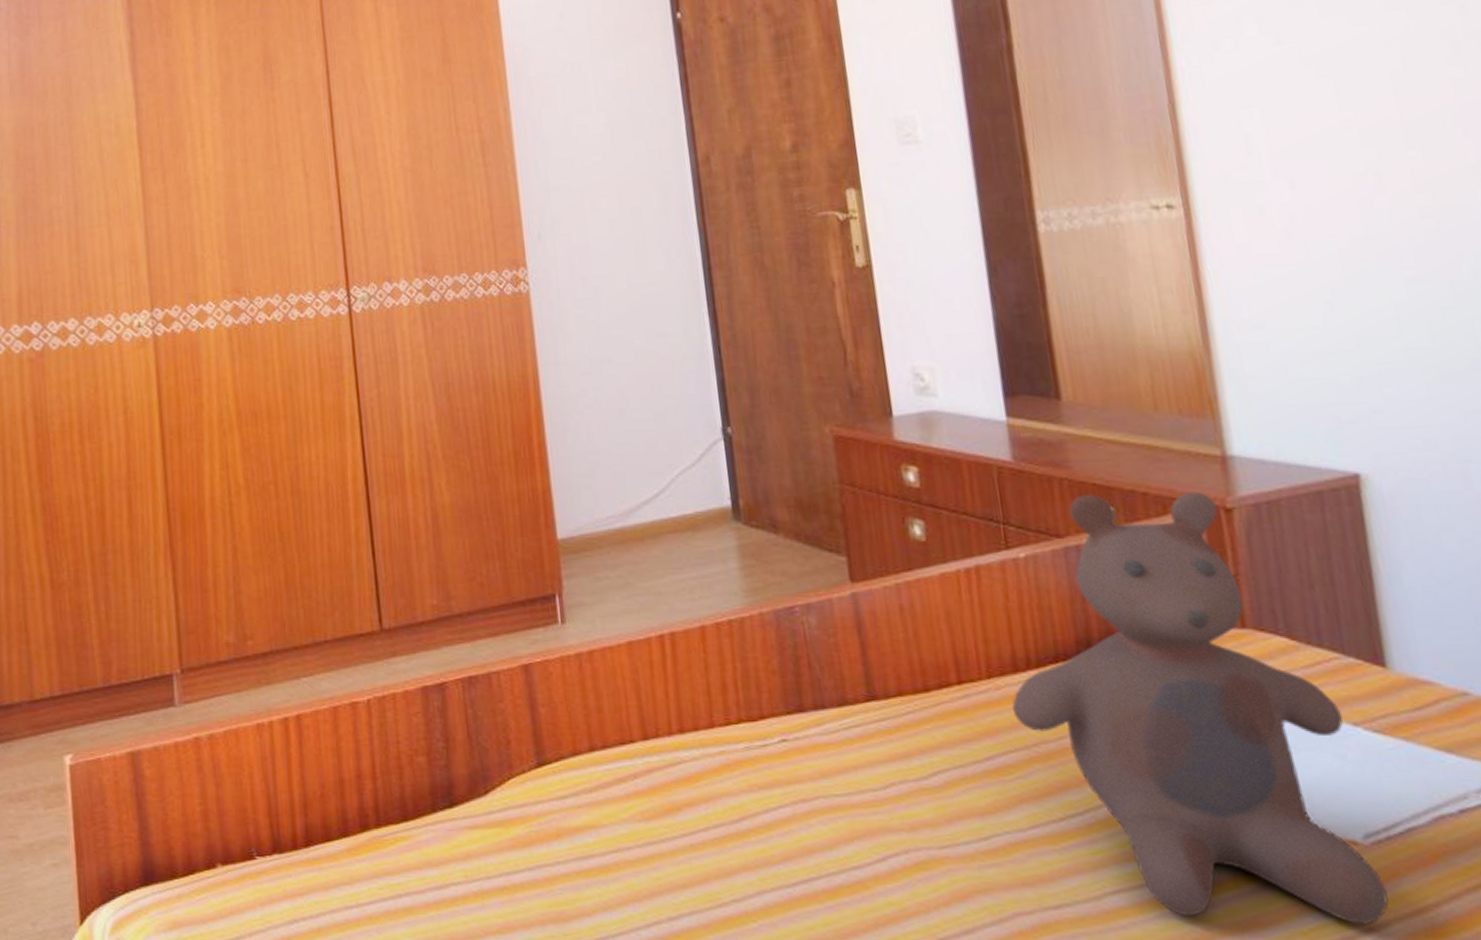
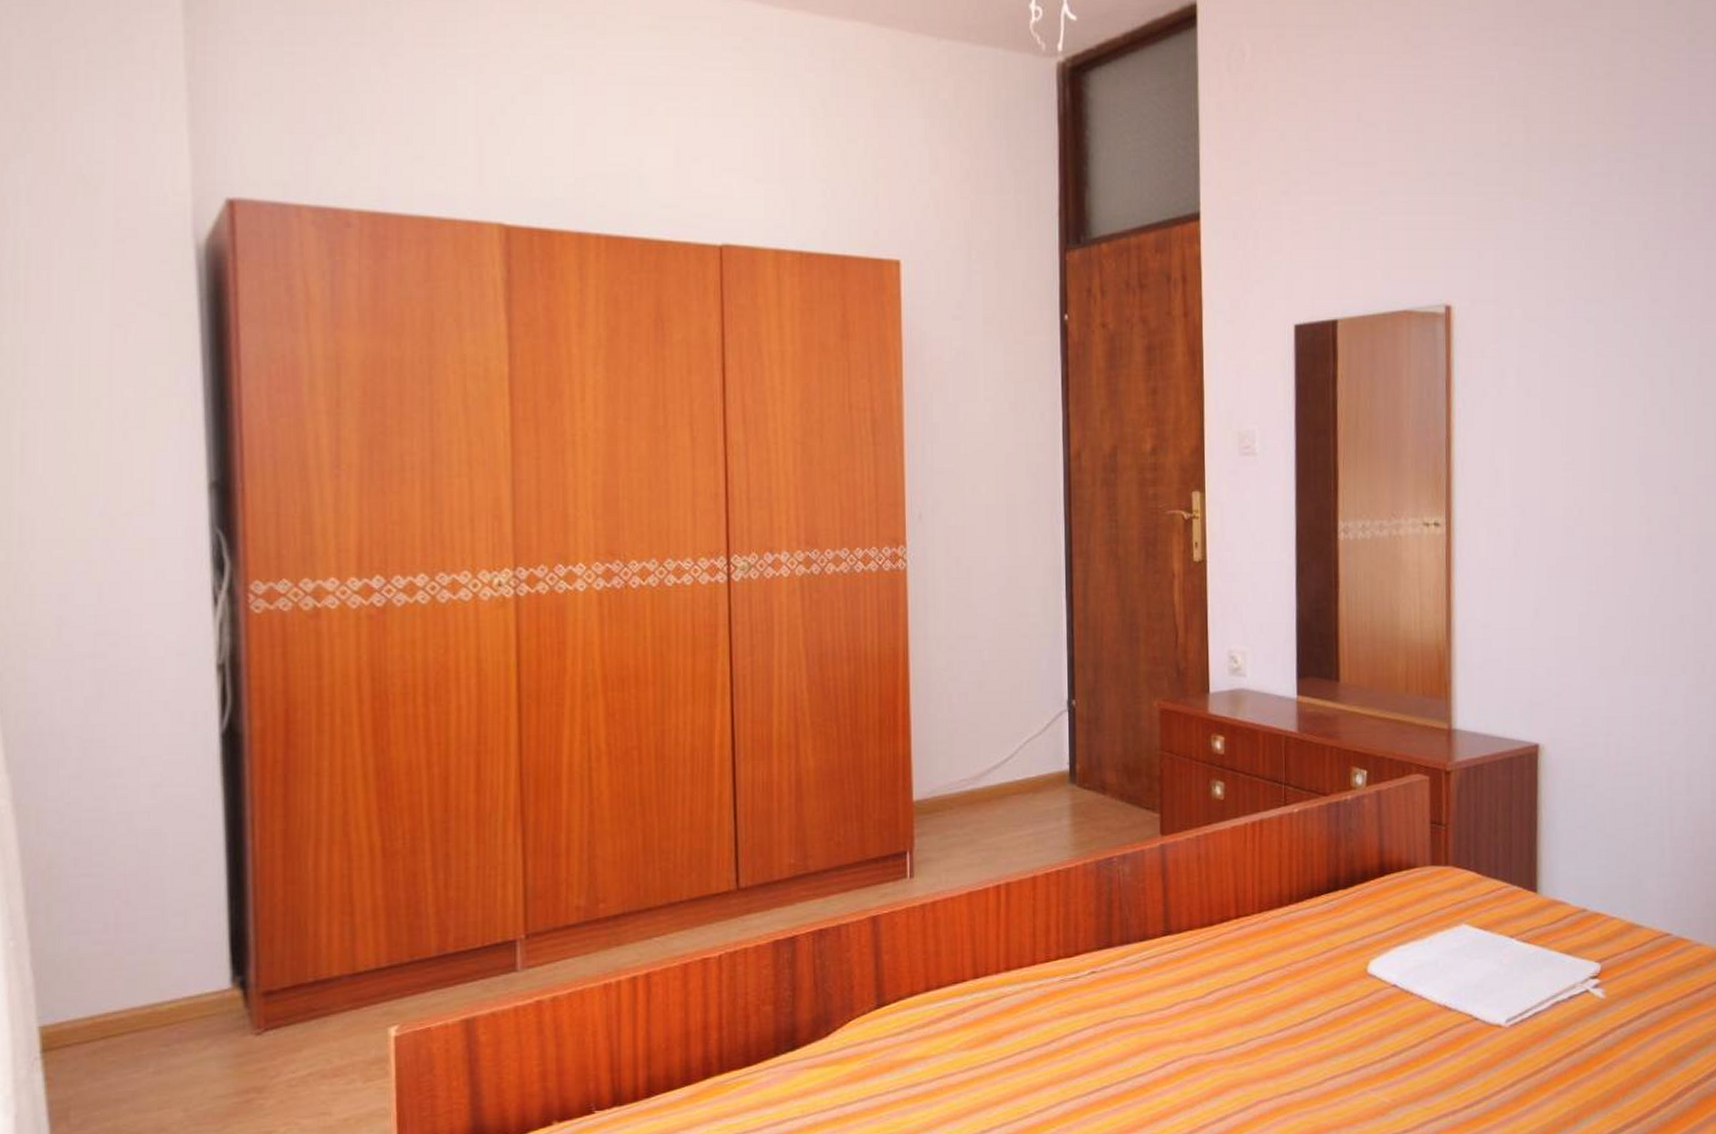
bear: present [1012,491,1389,925] -> none [1274,757,1516,1091]

